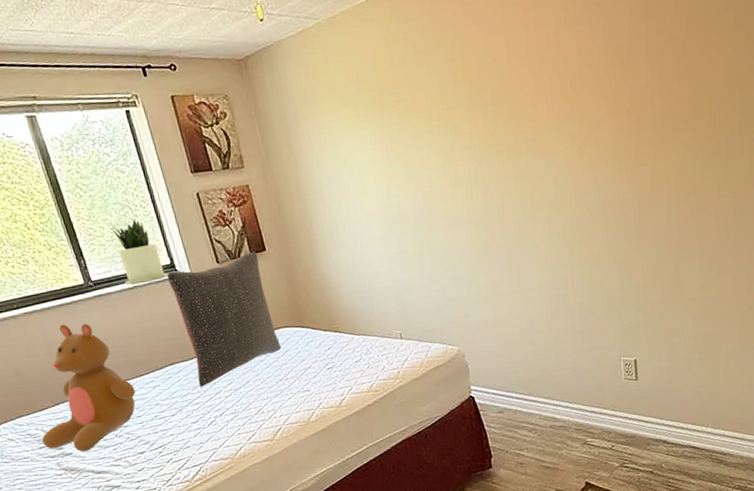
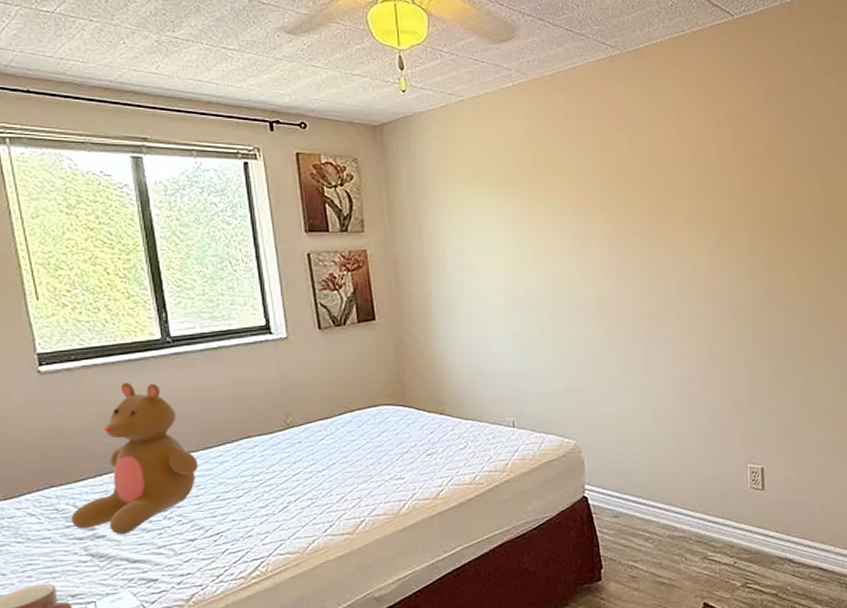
planter: present [110,219,169,285] -> none [203,274,261,345]
pillow: present [167,252,281,387] -> none [260,320,377,466]

